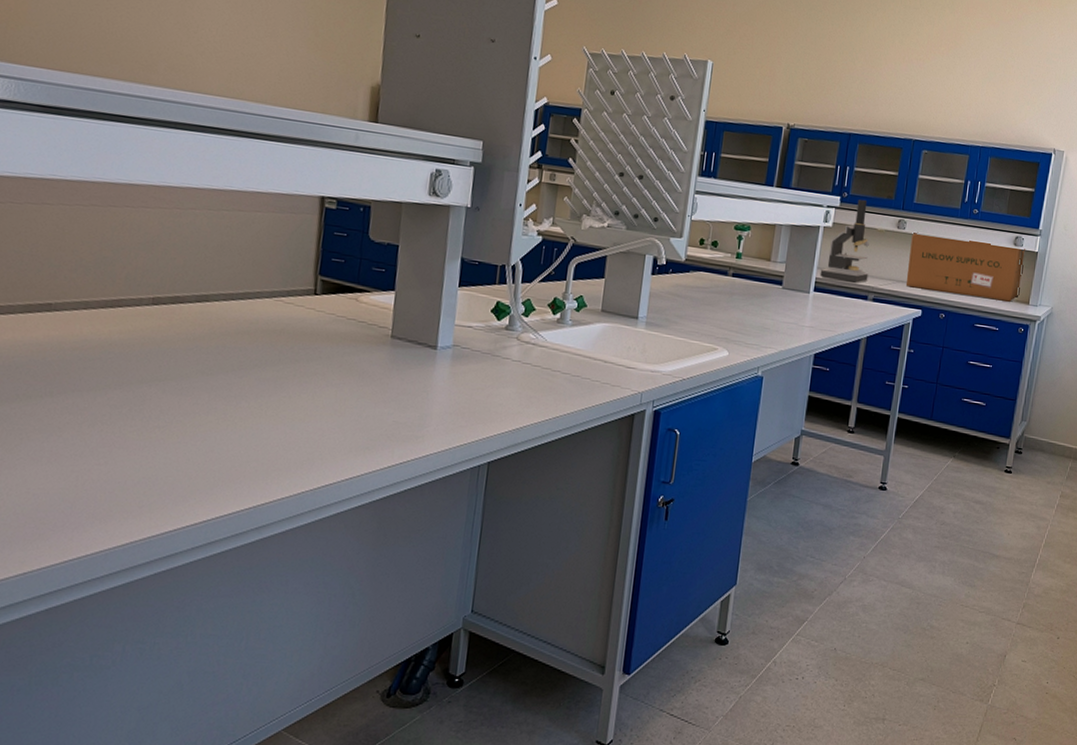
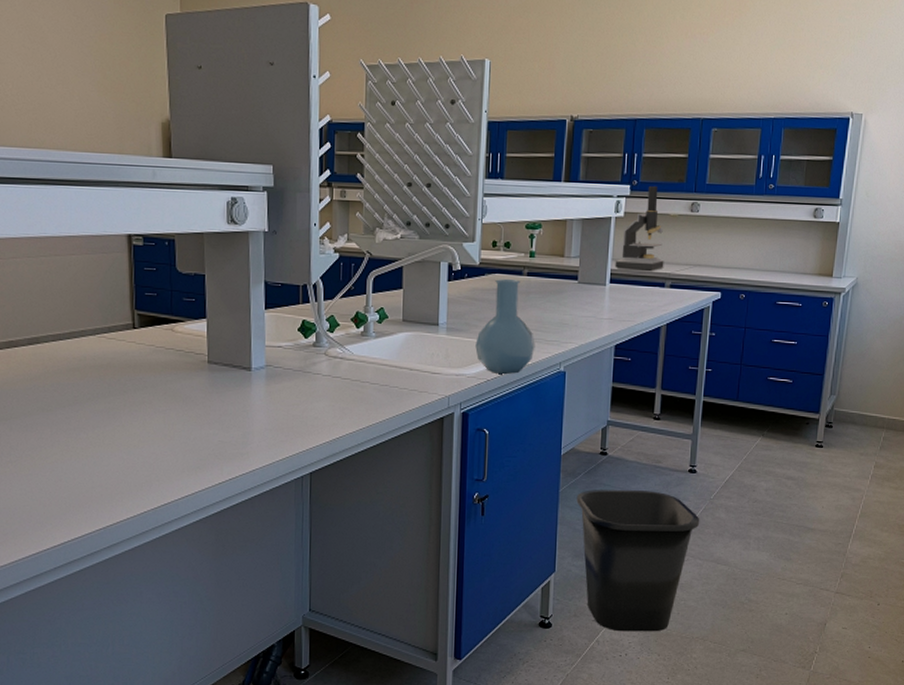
flask: none [673,277,735,375] -> present [475,278,535,375]
waste bin: none [764,500,887,655] -> present [576,490,700,632]
box: present [905,232,1025,302] -> none [703,213,826,276]

